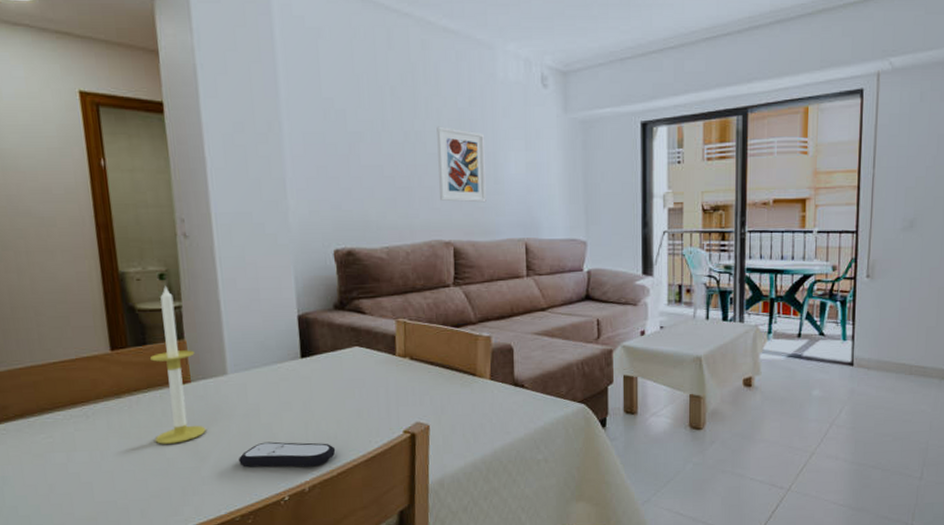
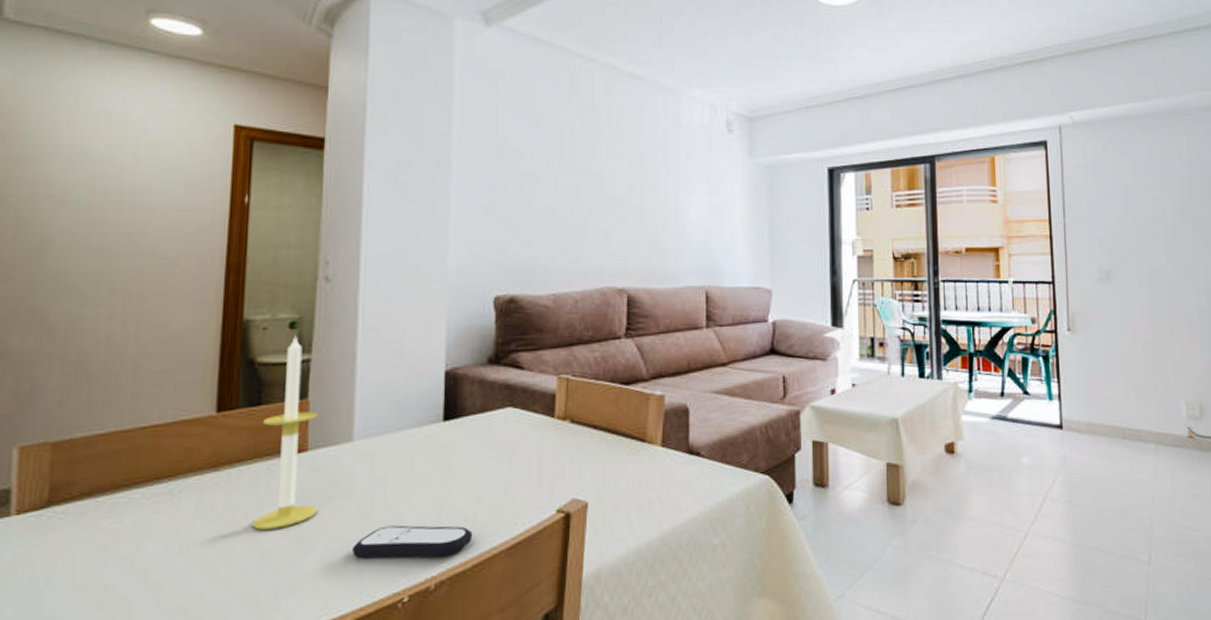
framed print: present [436,126,486,203] -> none [616,168,665,247]

